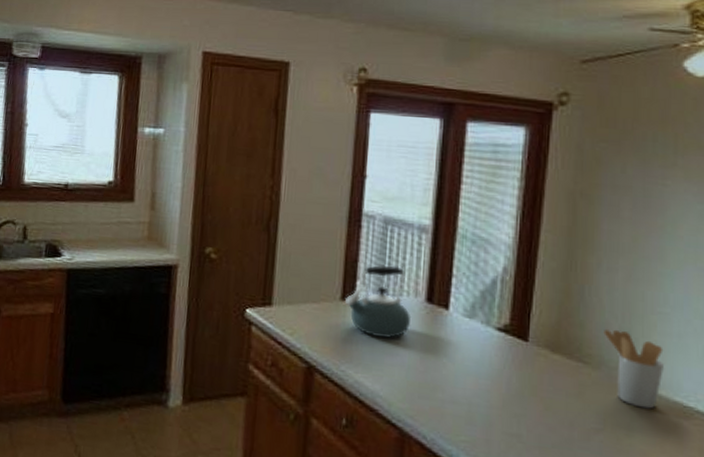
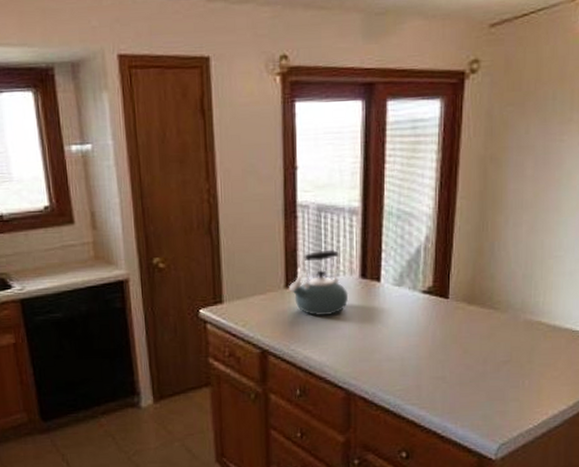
utensil holder: present [603,329,664,409] -> none [510,276,558,338]

